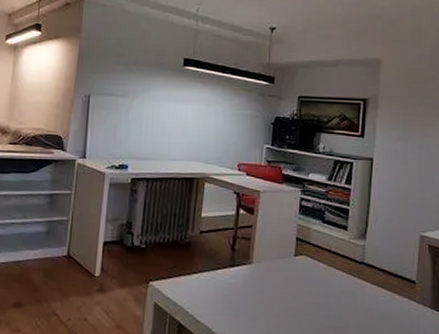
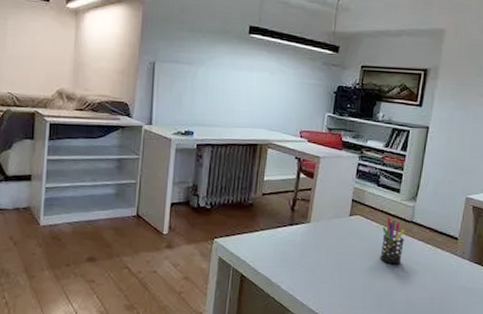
pen holder: none [331,257,356,313] -> present [380,217,405,265]

